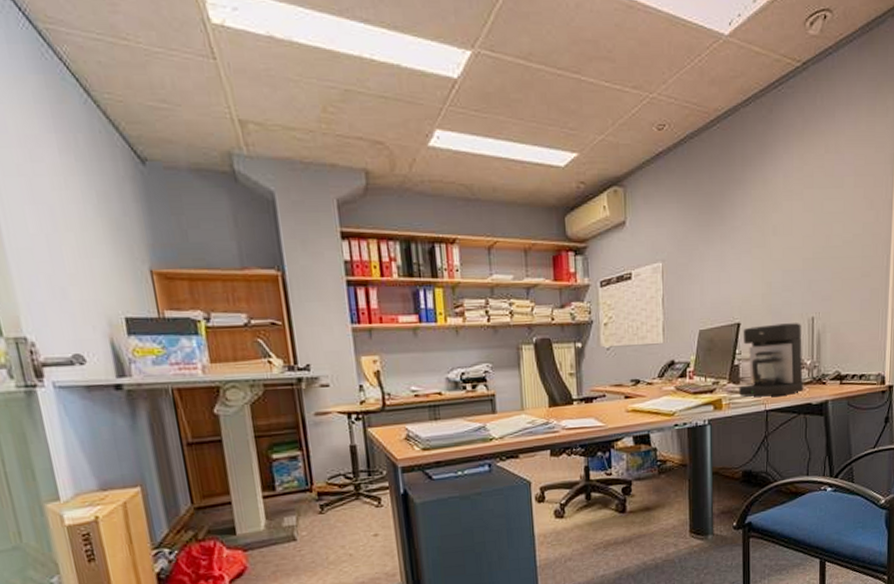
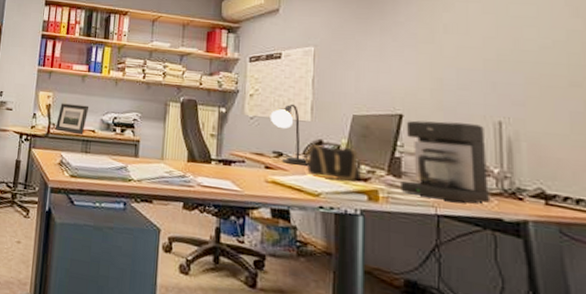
picture frame: none [391,364,430,401] -> present [54,103,90,134]
desk lamp: none [625,327,662,390] -> present [270,104,307,166]
handbag: none [658,362,709,396] -> present [303,144,362,182]

